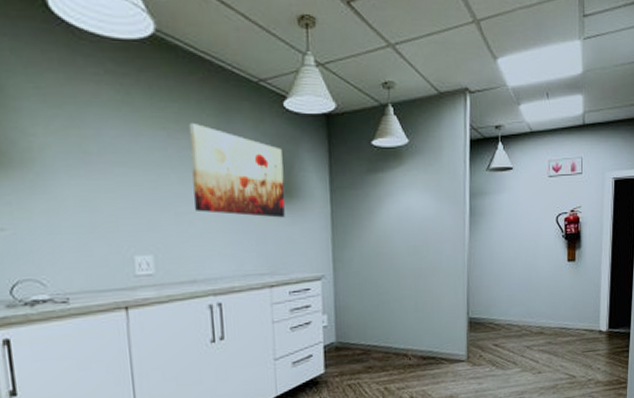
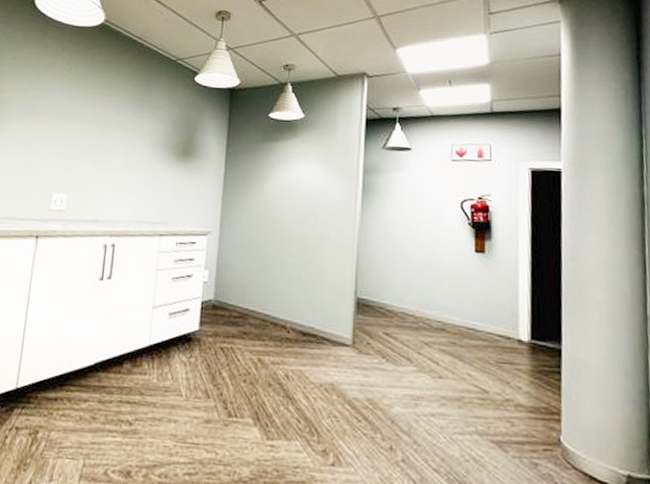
wall art: present [188,122,285,218] -> none [107,89,188,174]

